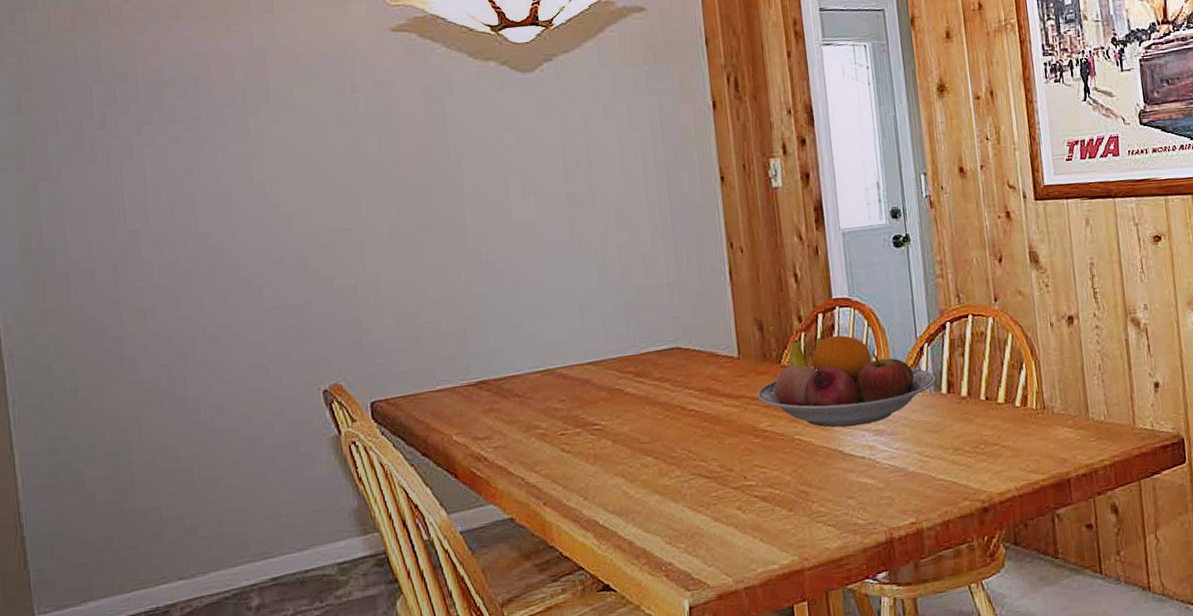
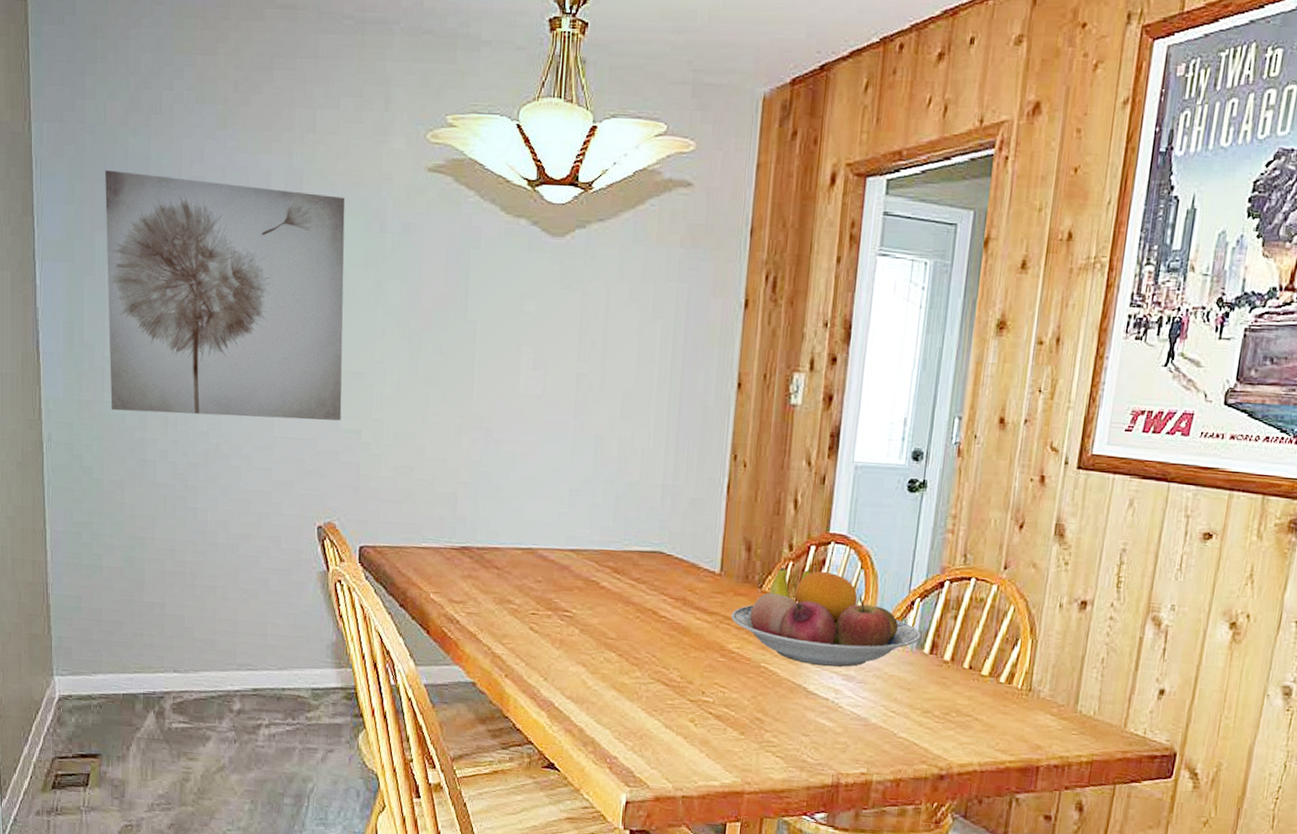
wall art: none [54,67,335,313] -> present [105,170,345,421]

